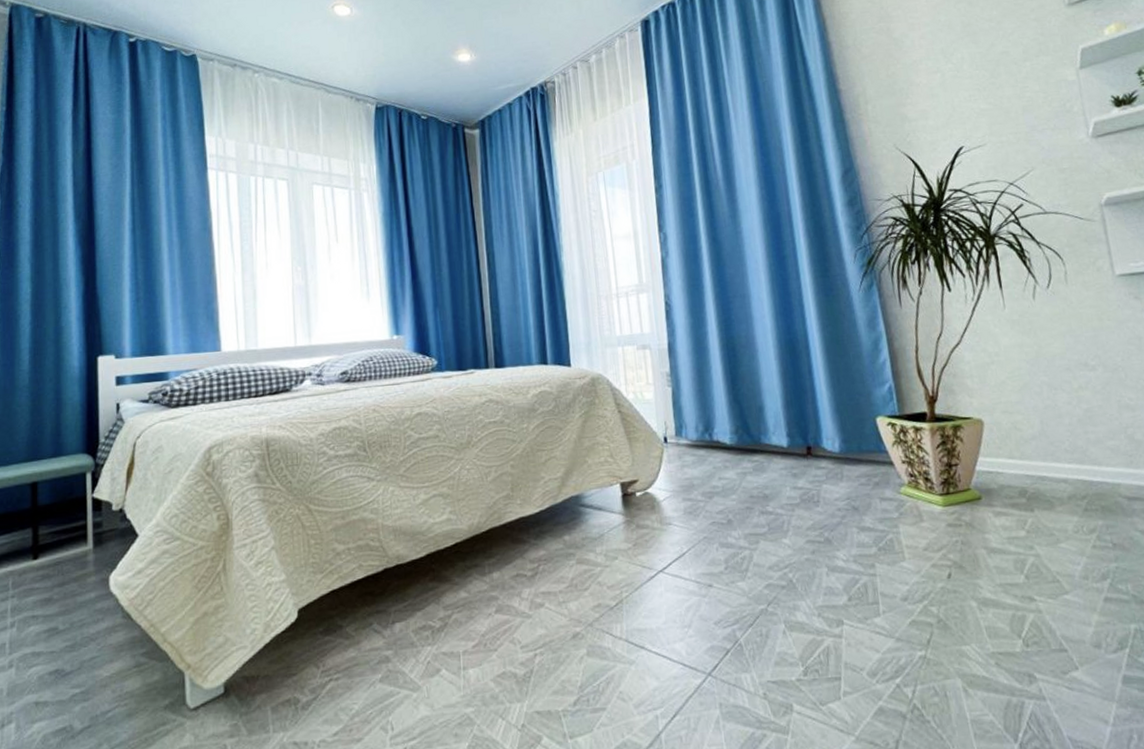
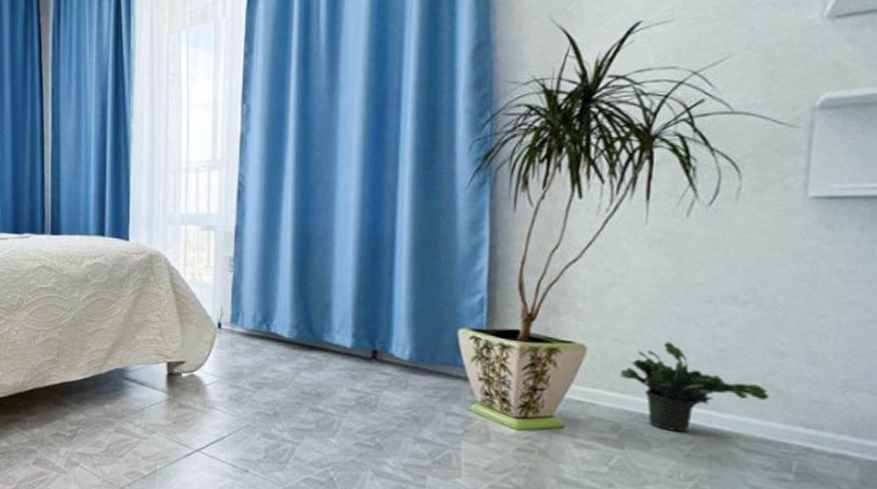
potted plant: none [1014,408,1134,489] -> present [620,342,770,433]

